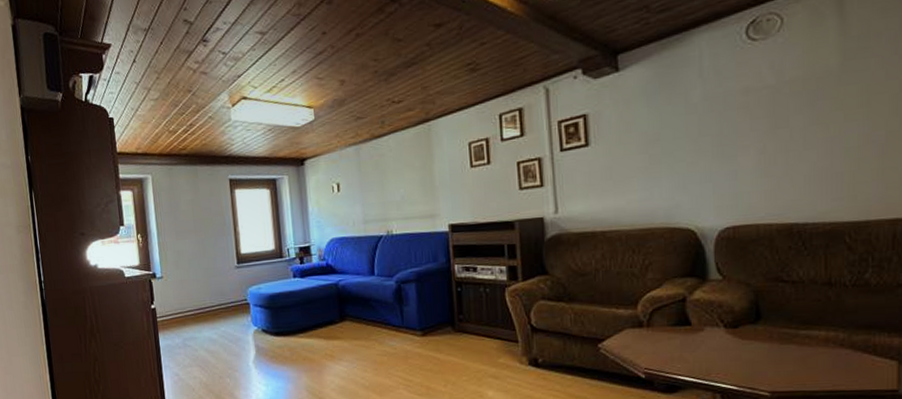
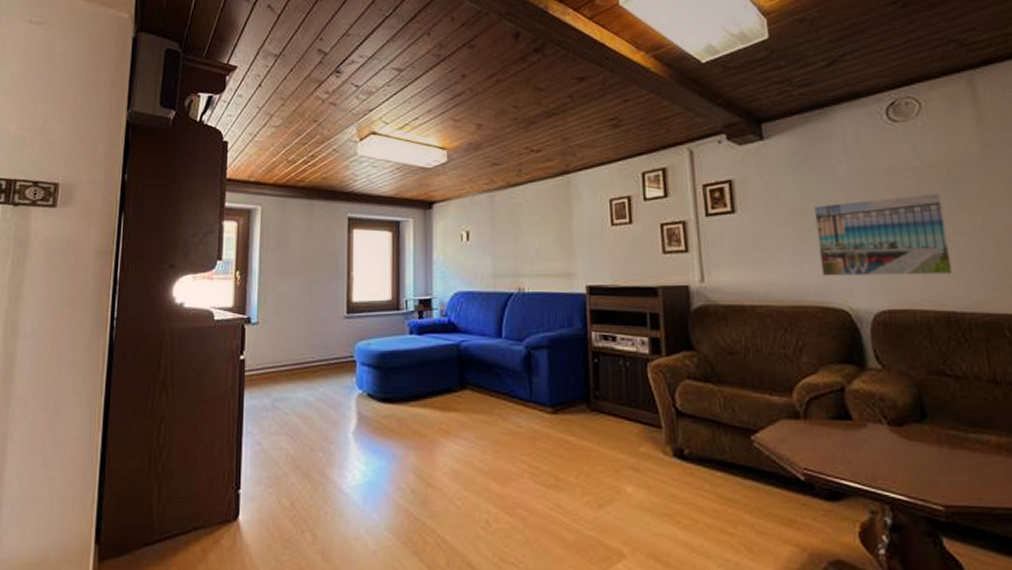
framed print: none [667,110,800,199] -> present [814,193,954,276]

